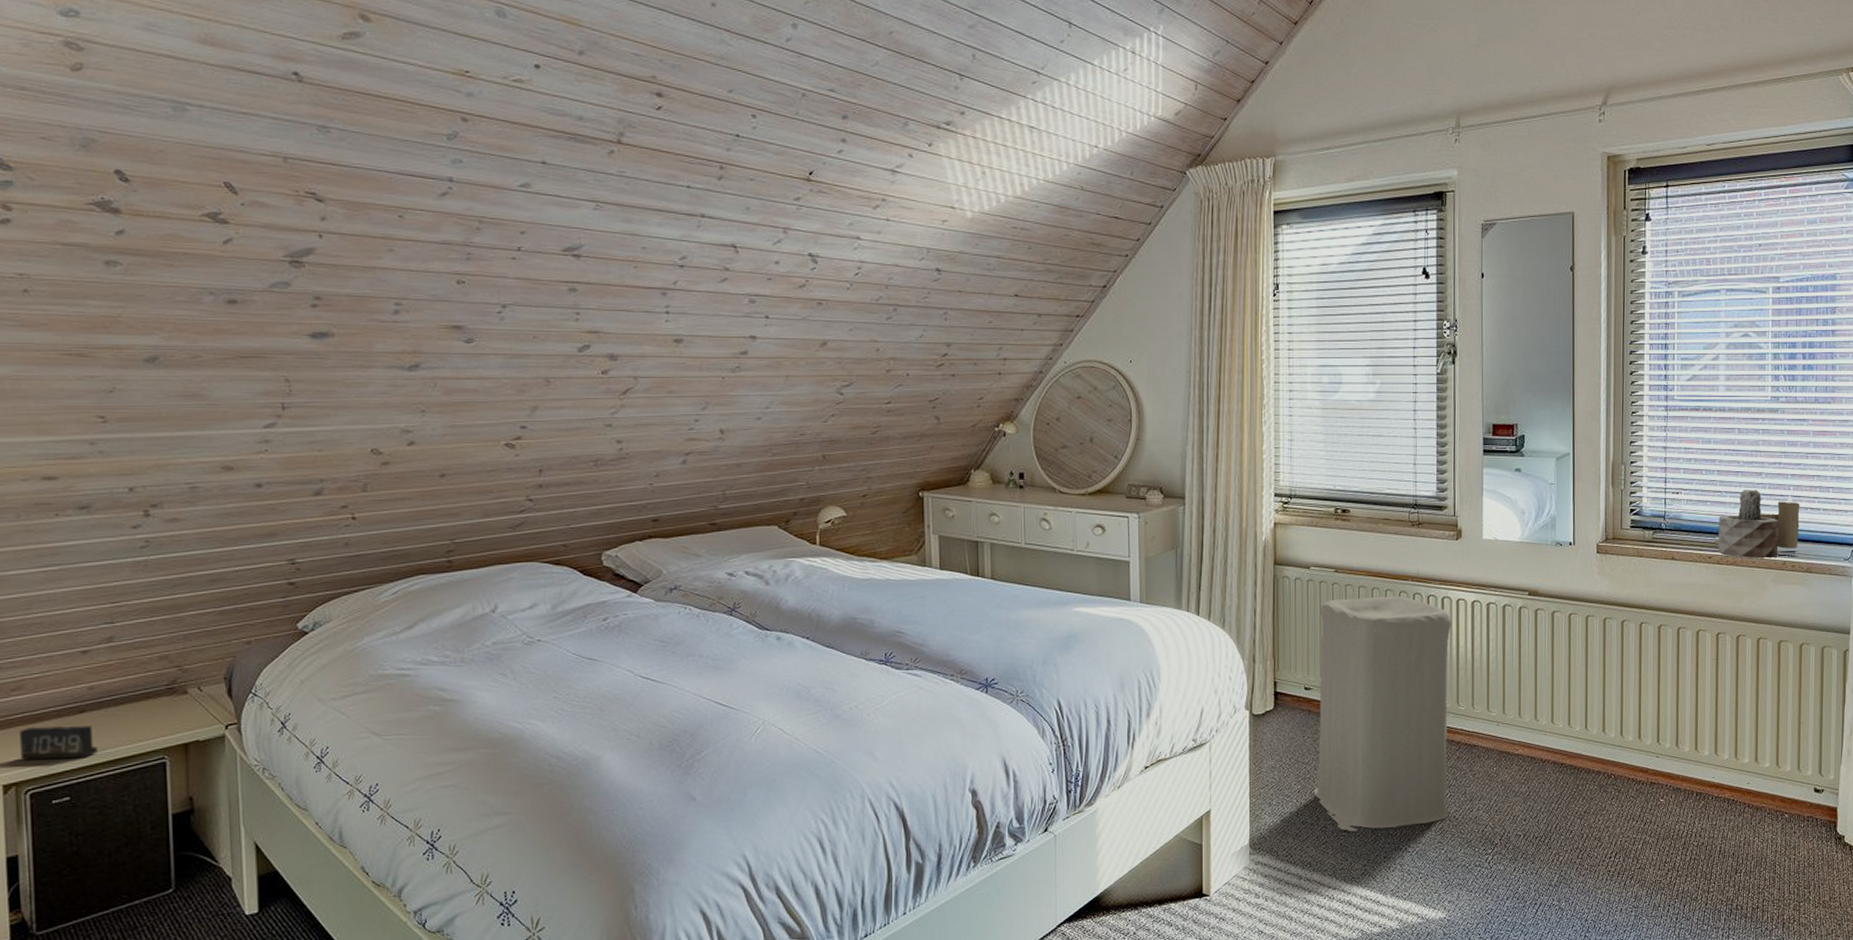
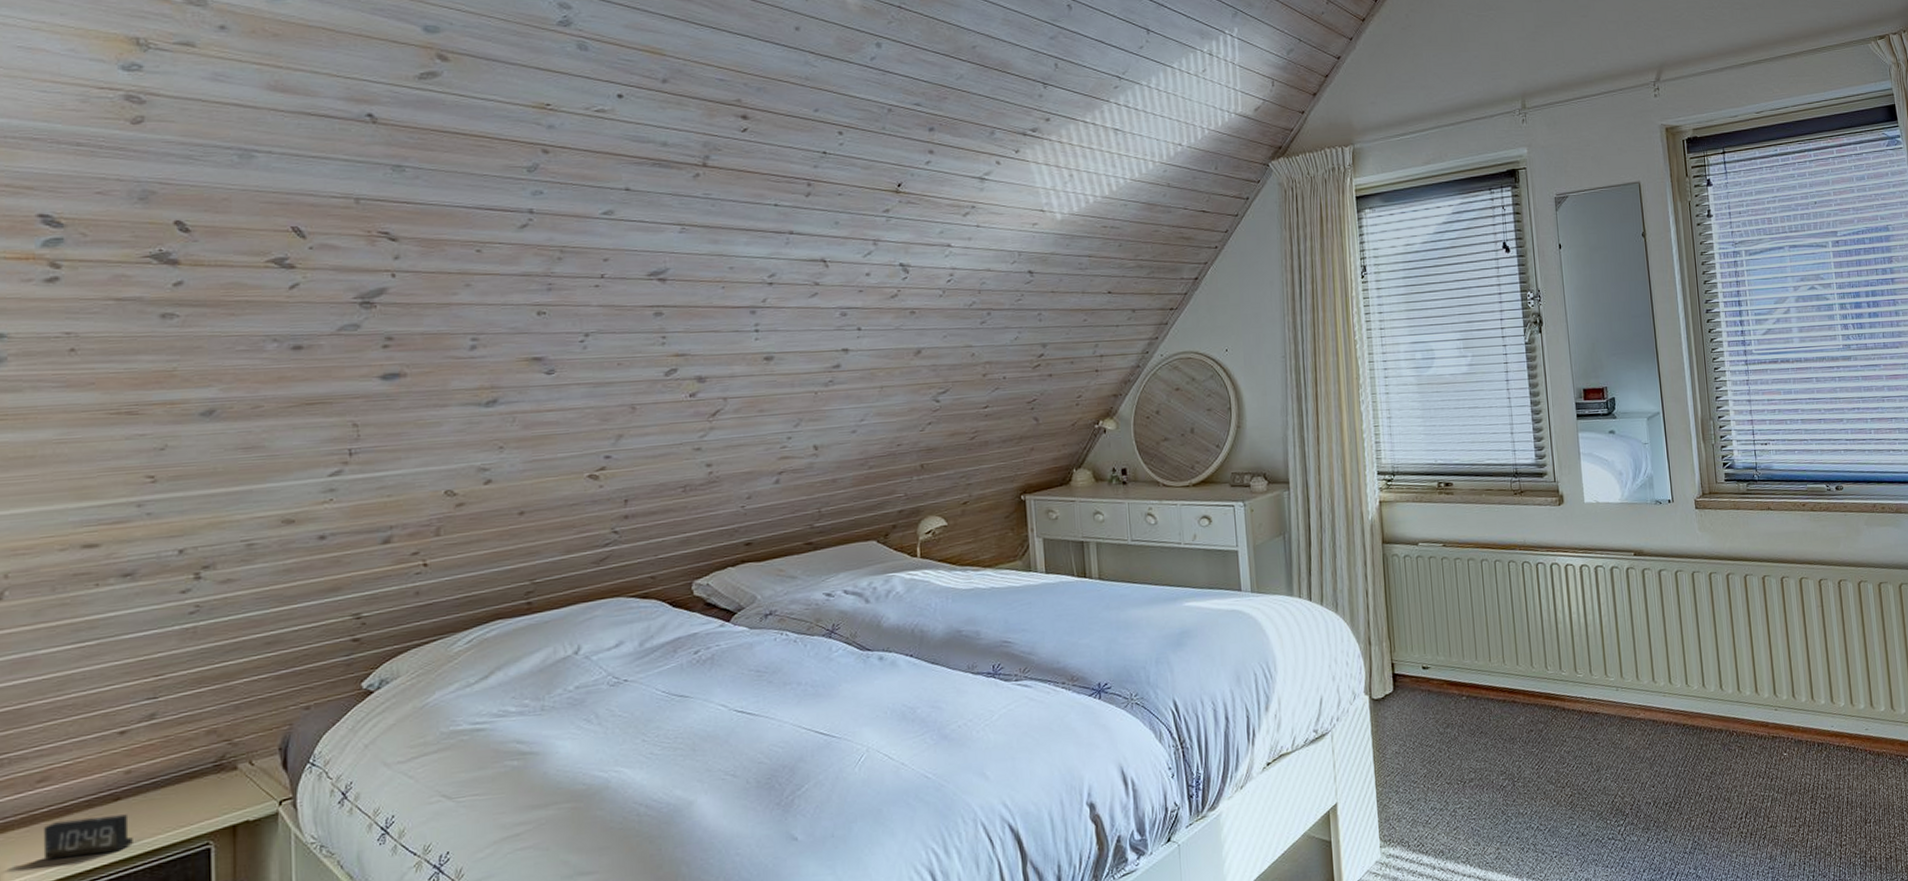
laundry basket: present [1314,596,1451,832] -> none [1431,566,1577,815]
succulent plant: present [1718,489,1779,559] -> none [1807,435,1868,504]
candle: present [1760,495,1800,549] -> none [1846,438,1885,492]

